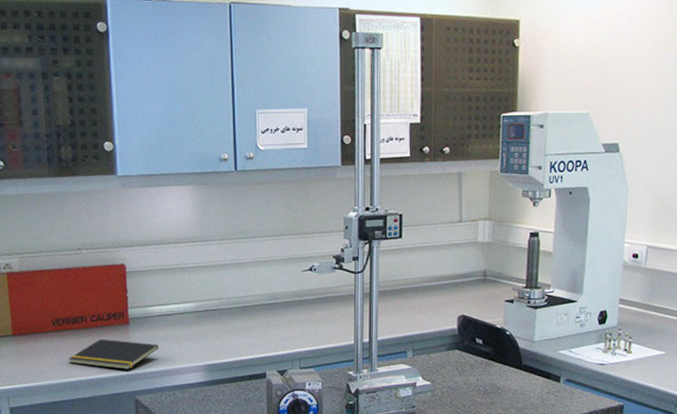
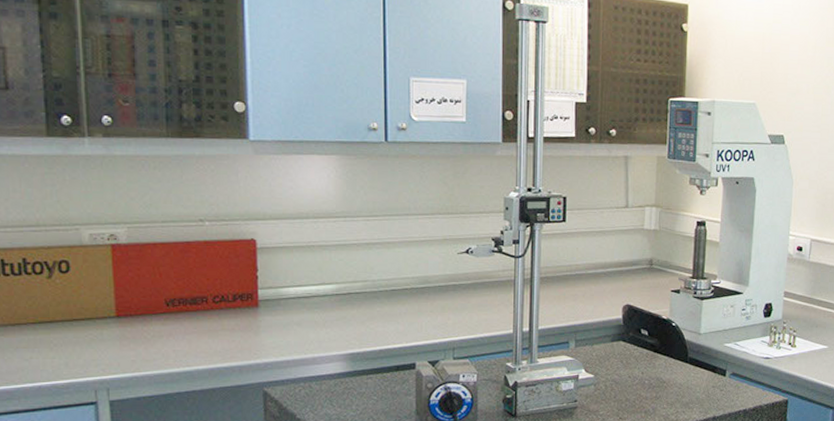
notepad: present [69,338,159,369] -> none [185,322,294,358]

